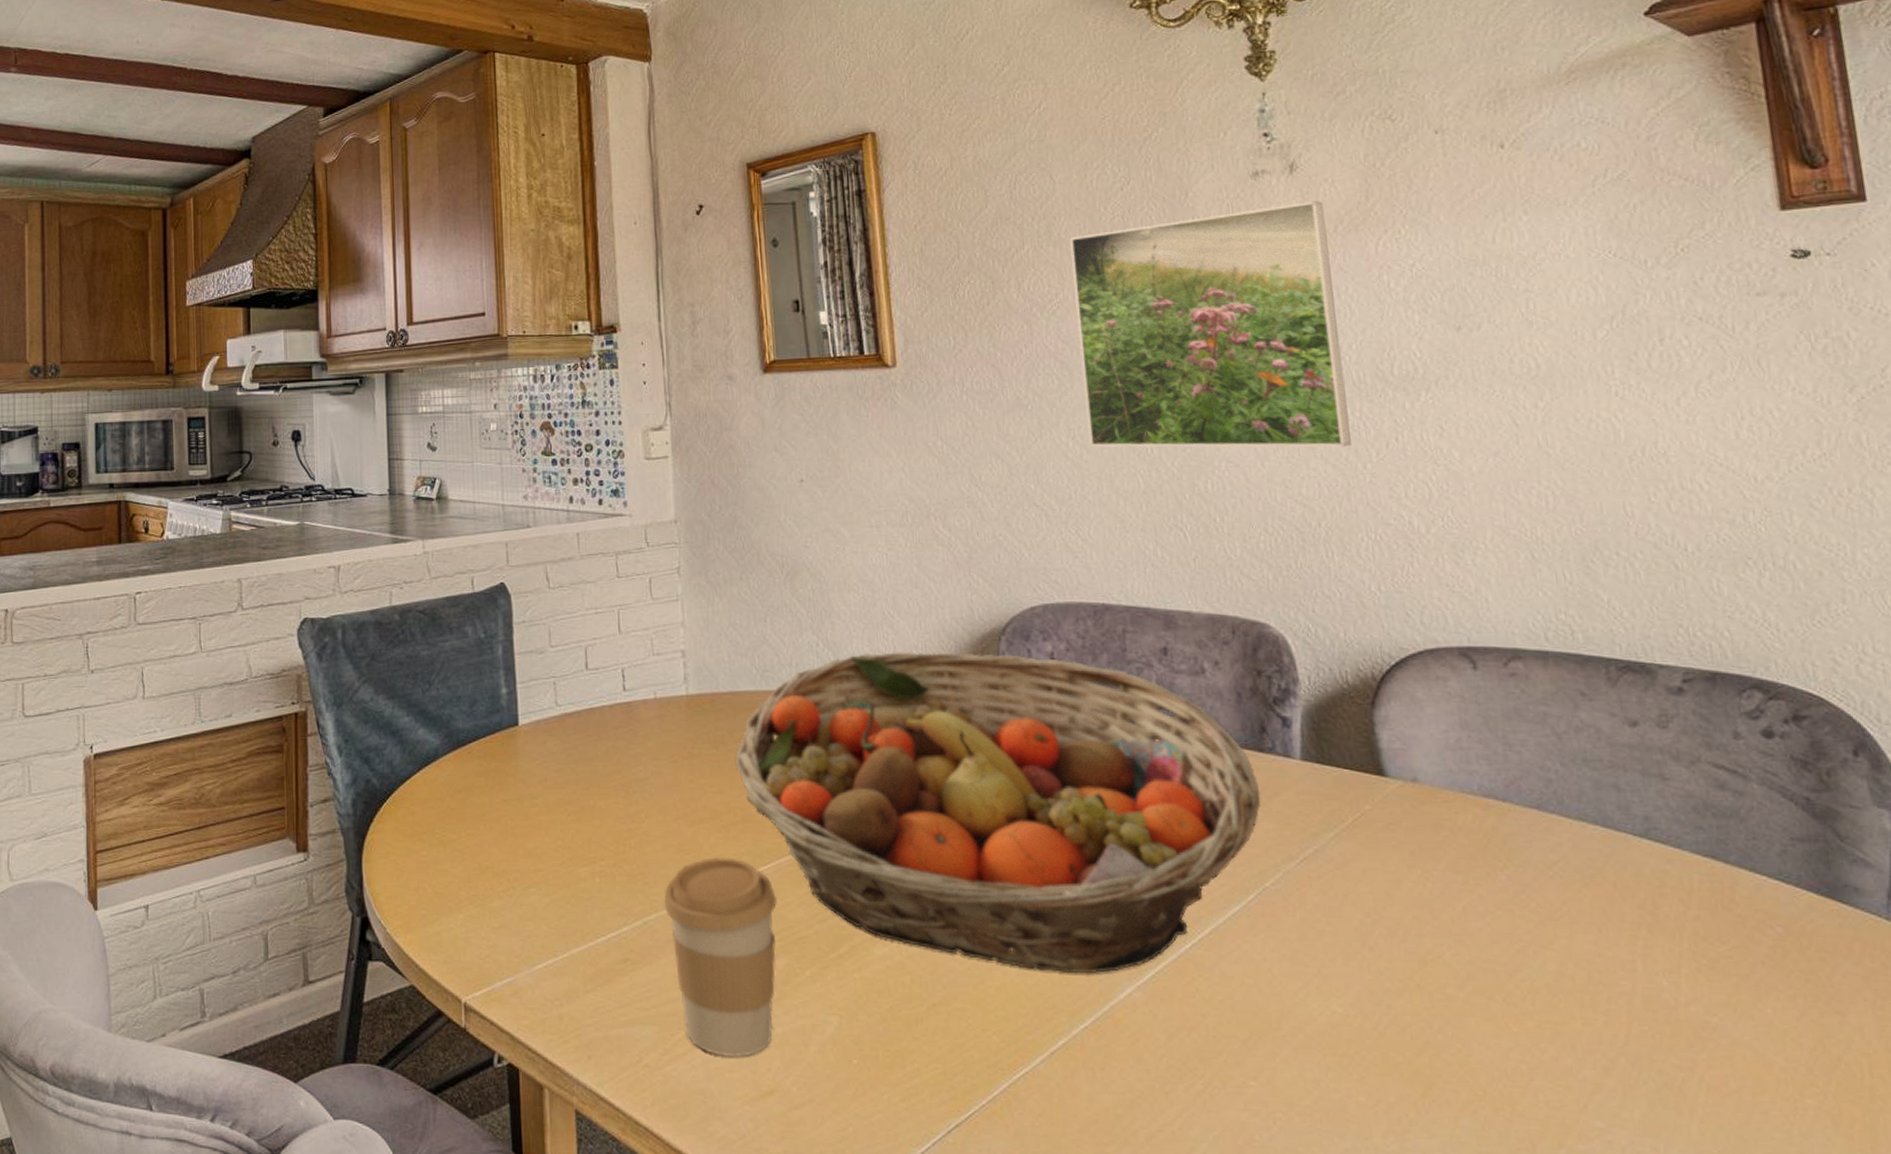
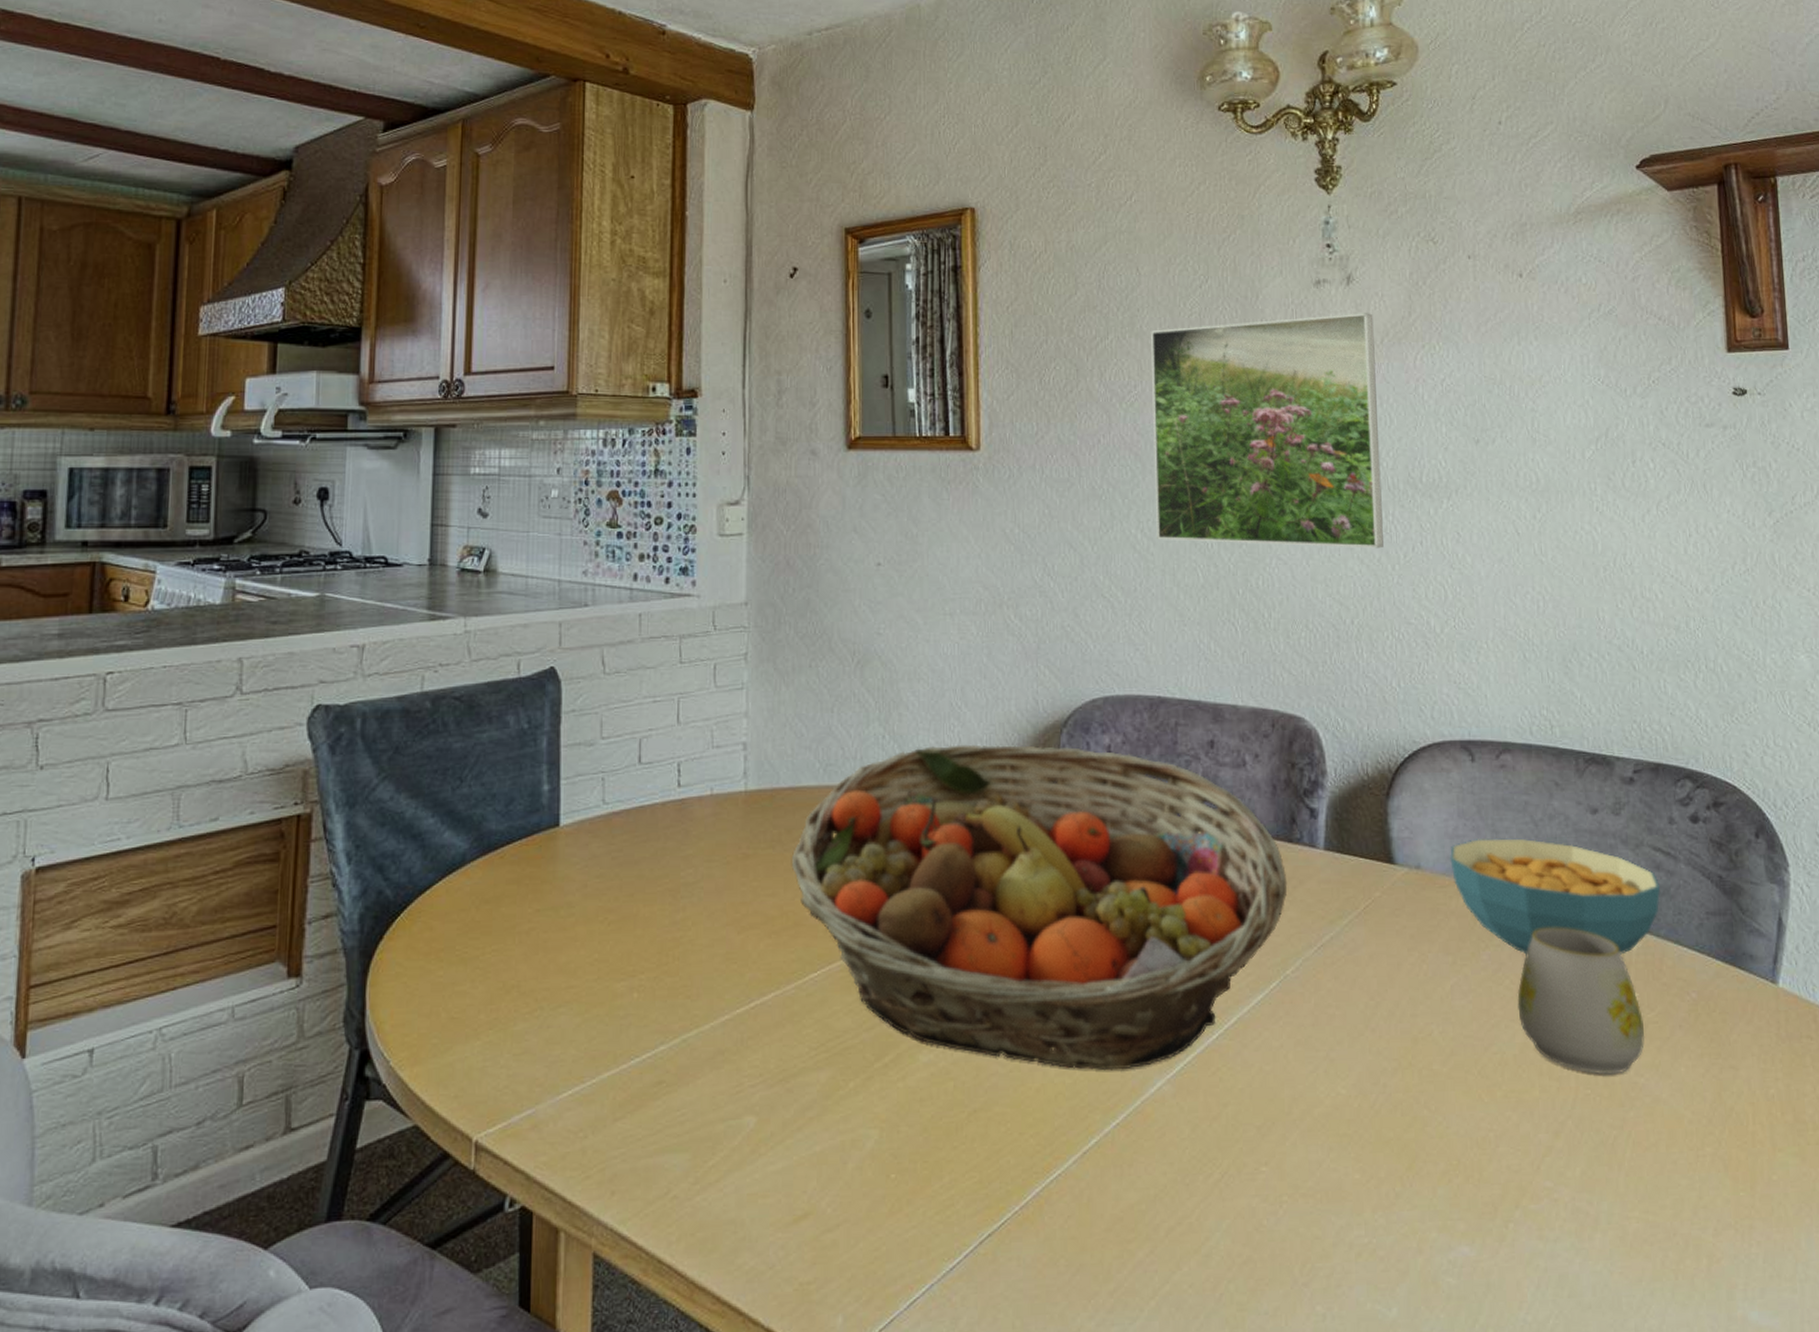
coffee cup: present [663,857,778,1058] -> none [705,965,826,1182]
cereal bowl: none [1452,751,1728,881] -> present [1449,838,1661,956]
mug: none [1546,848,1717,1012] -> present [1517,927,1645,1075]

